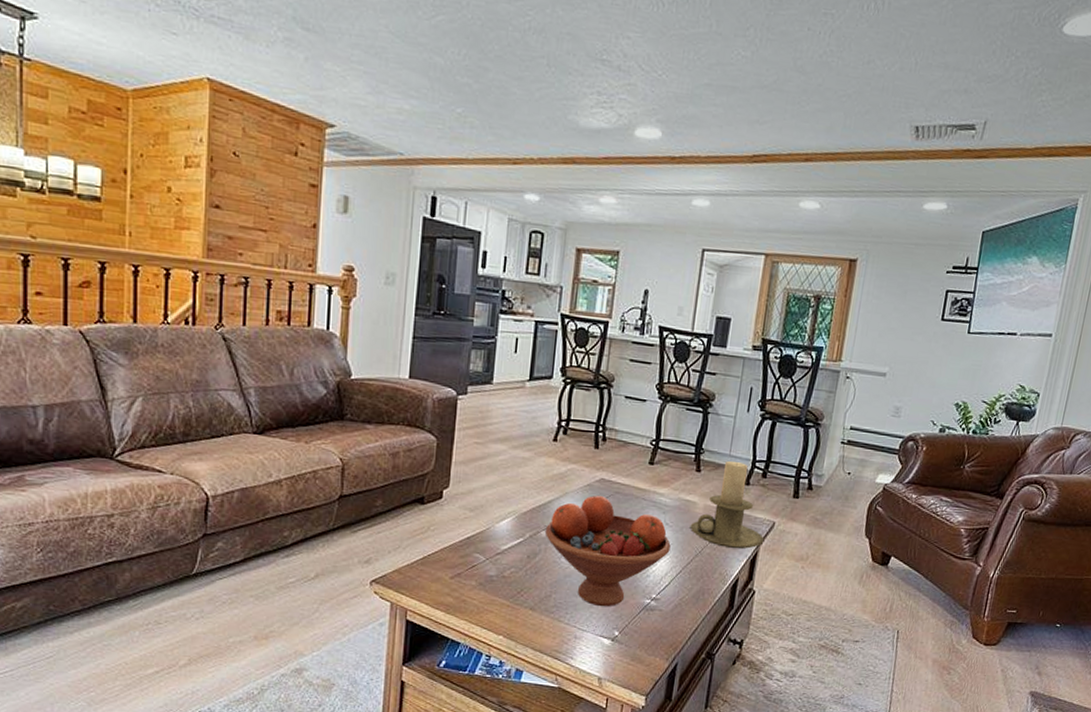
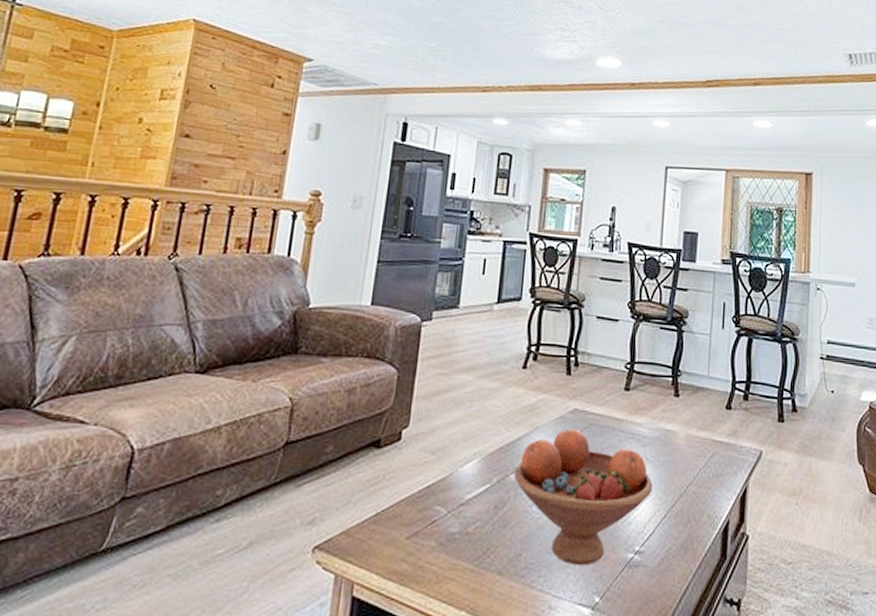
candle holder: present [689,461,765,549] -> none [672,382,753,485]

